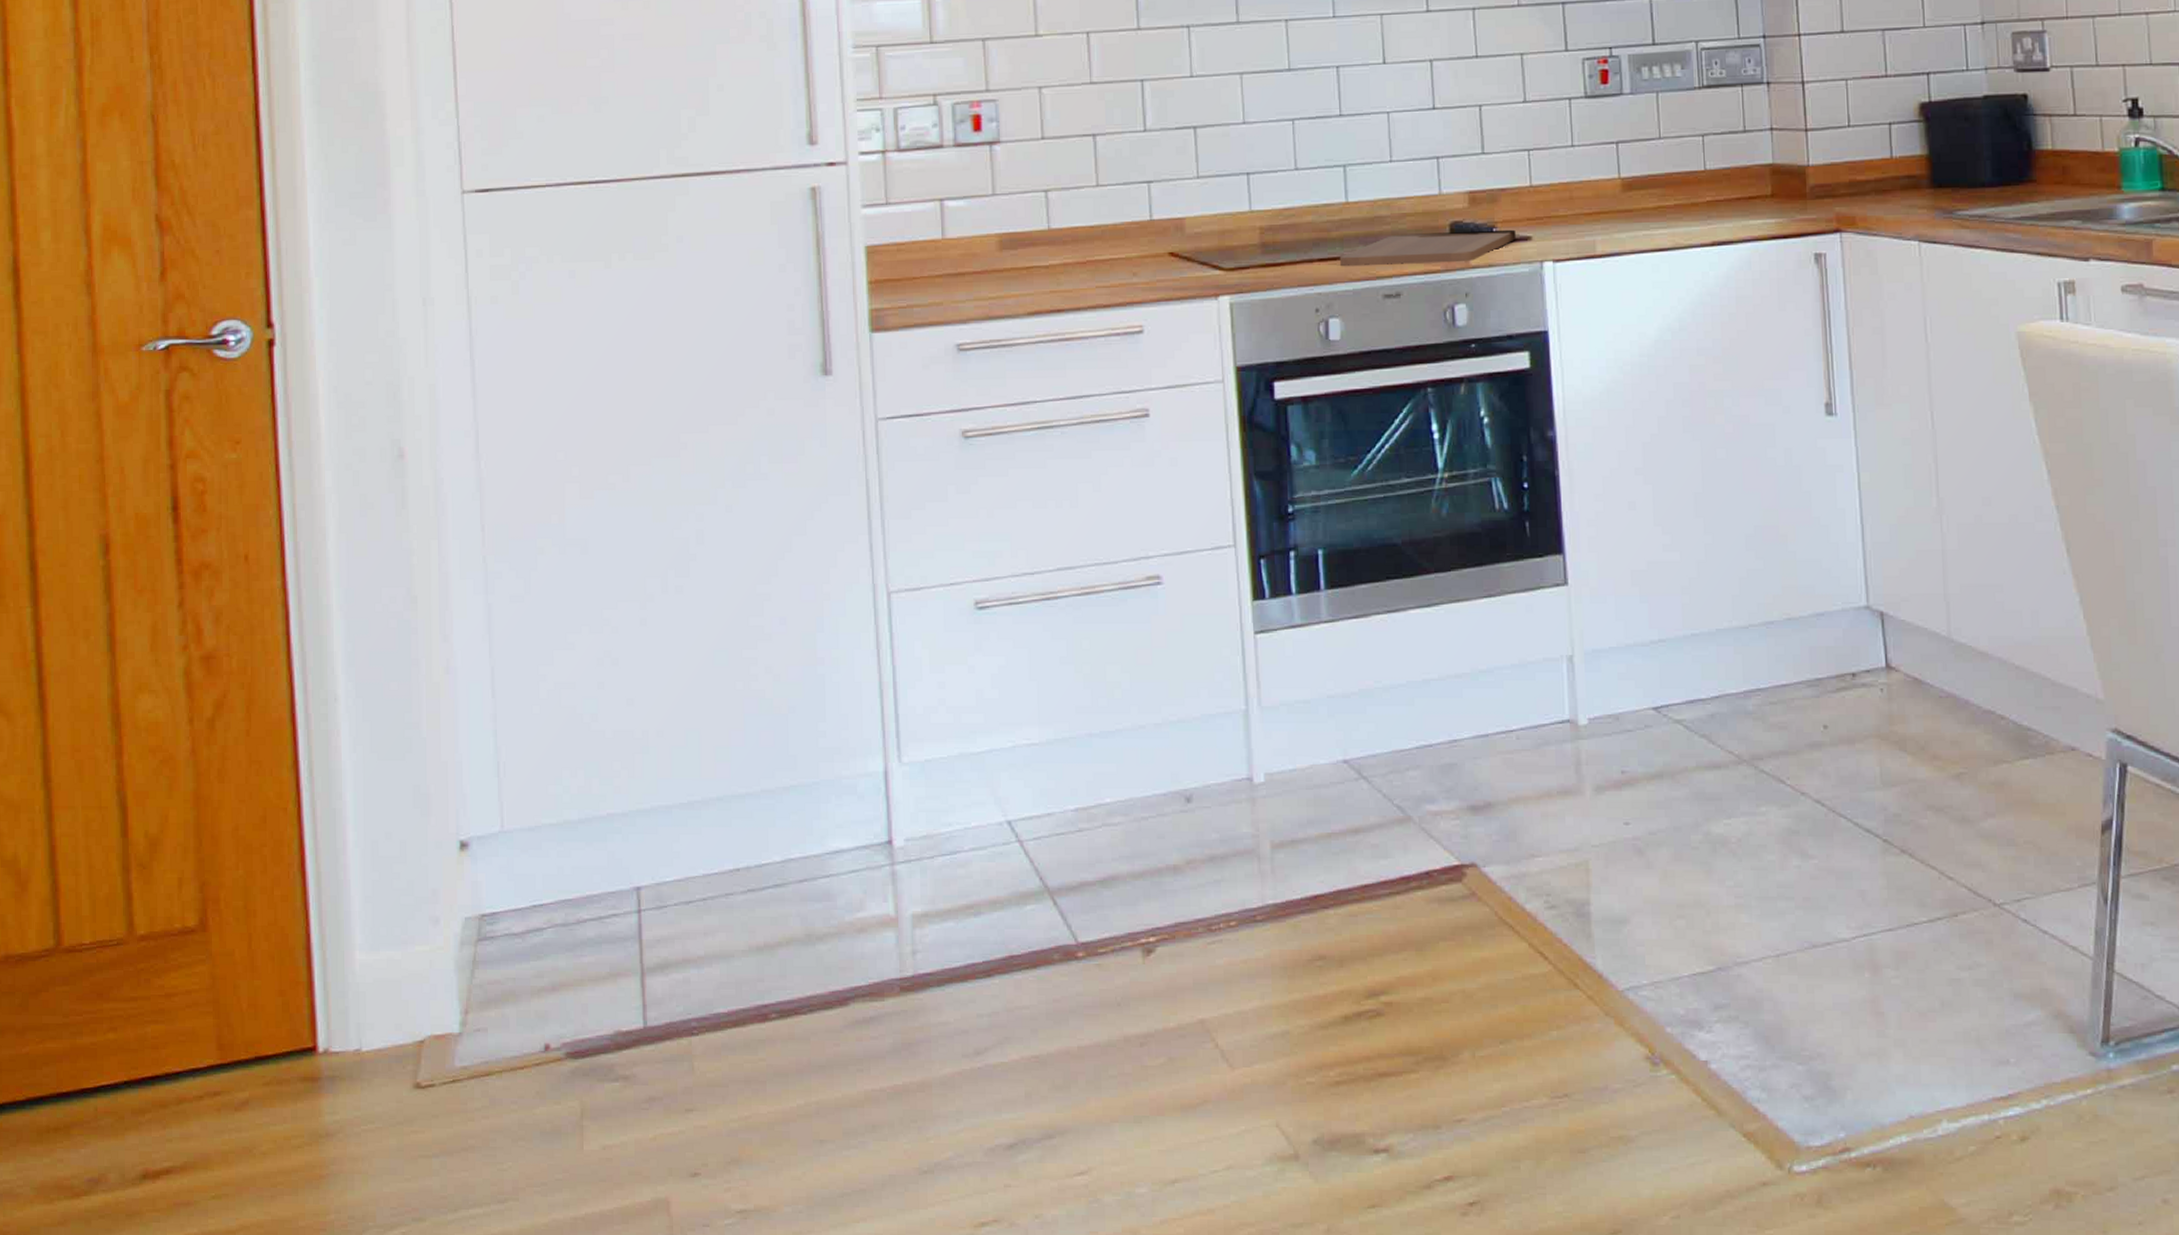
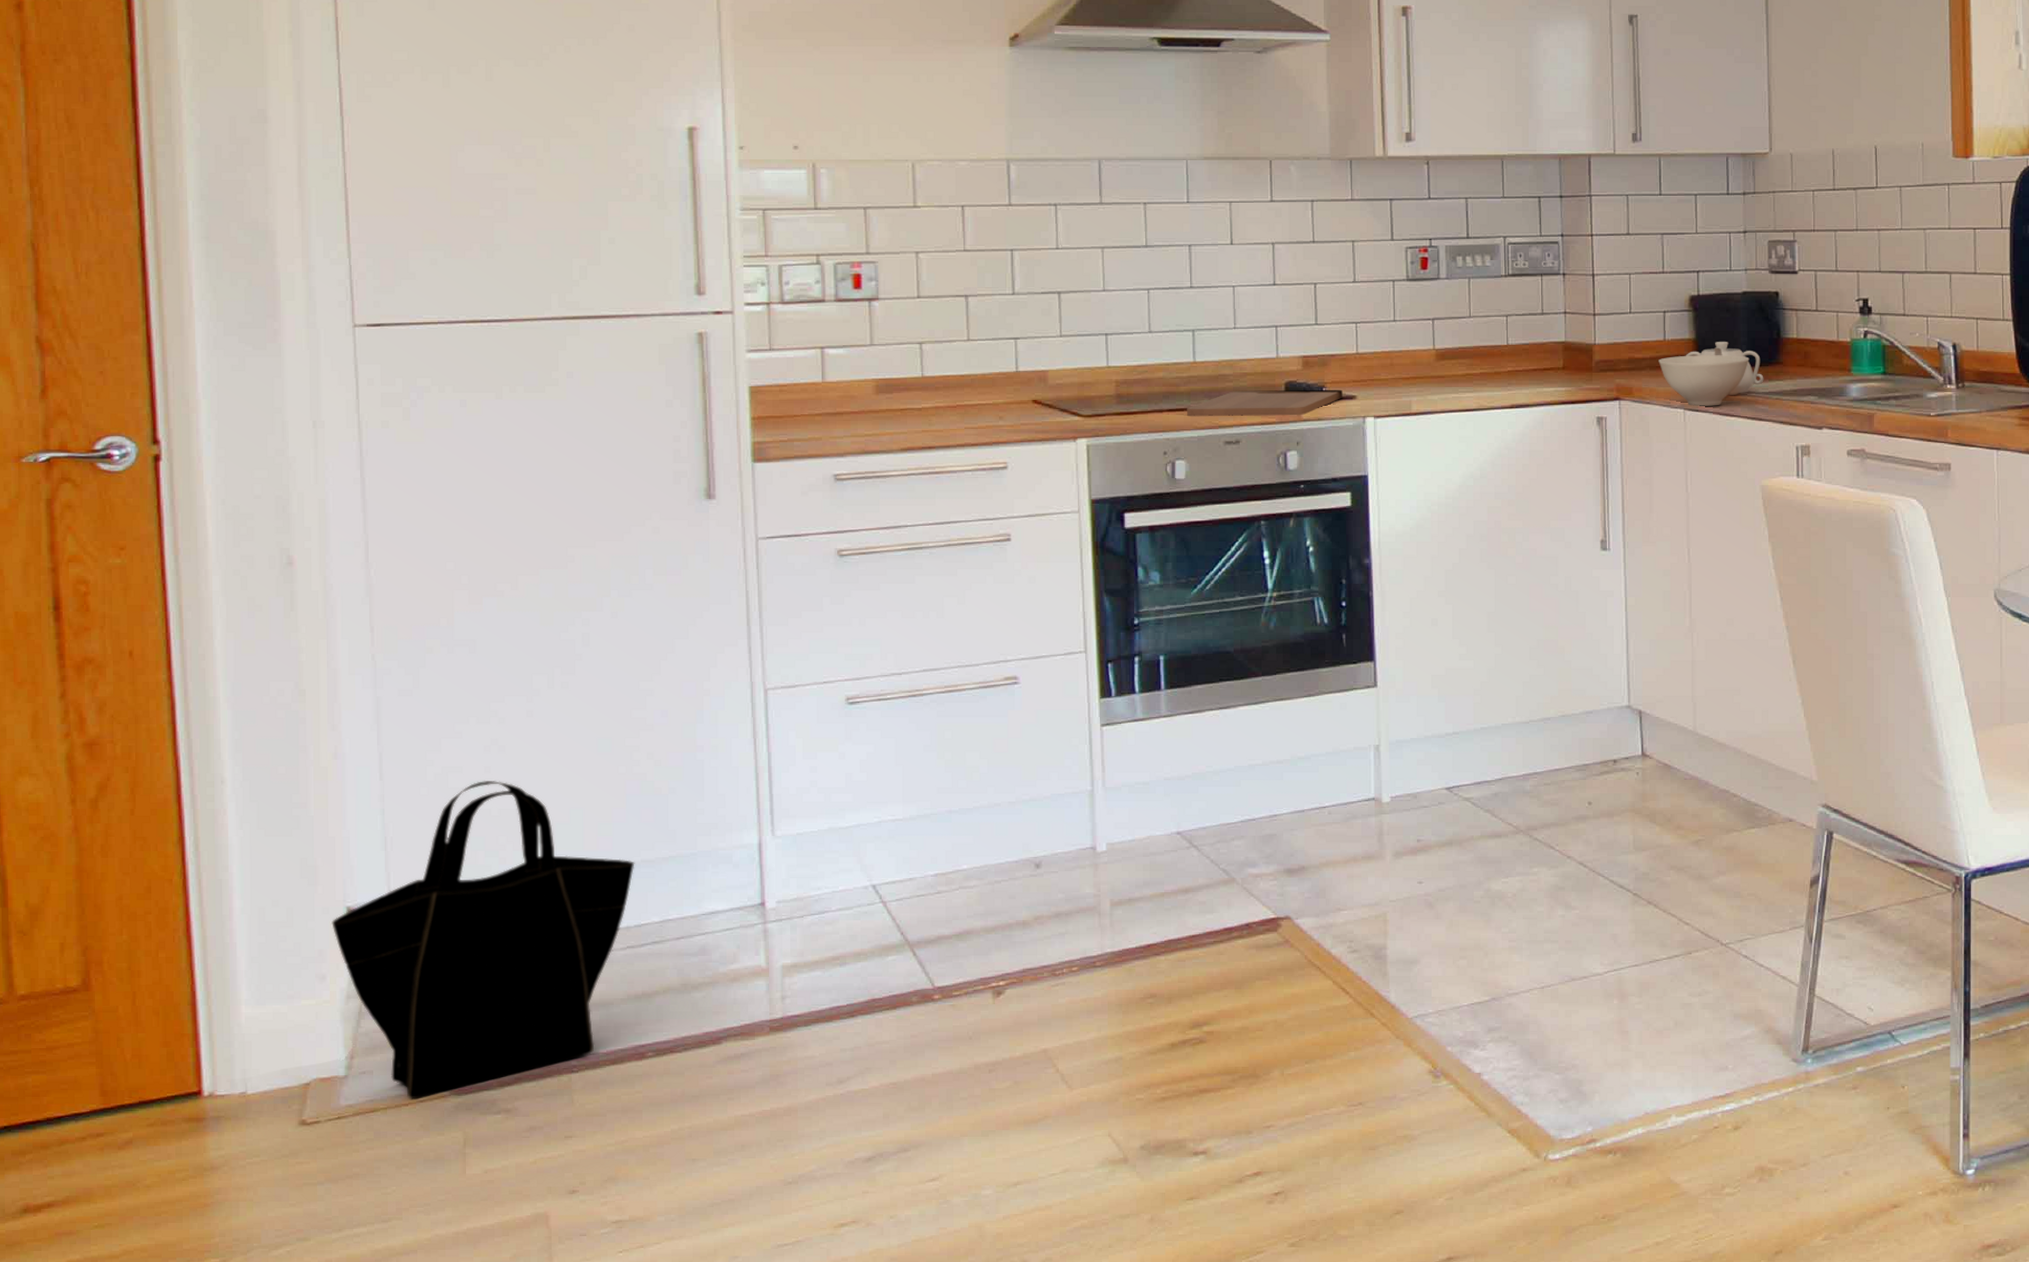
tote bag: none [445,698,755,1062] -> present [331,781,635,1099]
bowl: none [1885,173,1996,237] -> present [1658,355,1750,406]
teapot: none [1917,157,2015,222] -> present [1685,342,1764,395]

